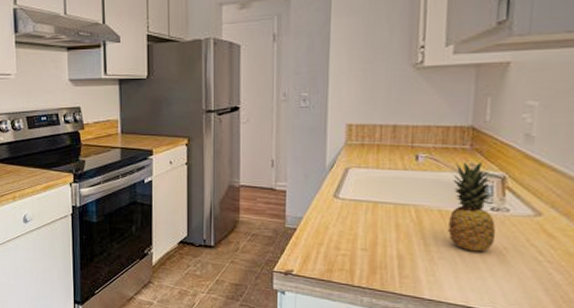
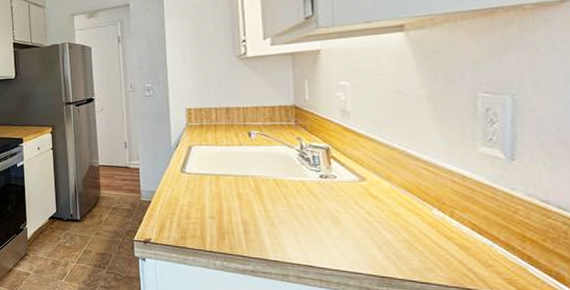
fruit: present [448,161,496,252] -> none [283,135,328,215]

